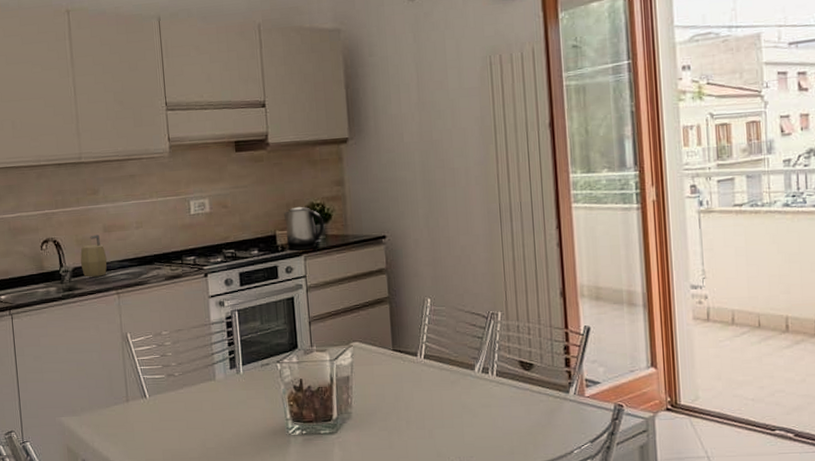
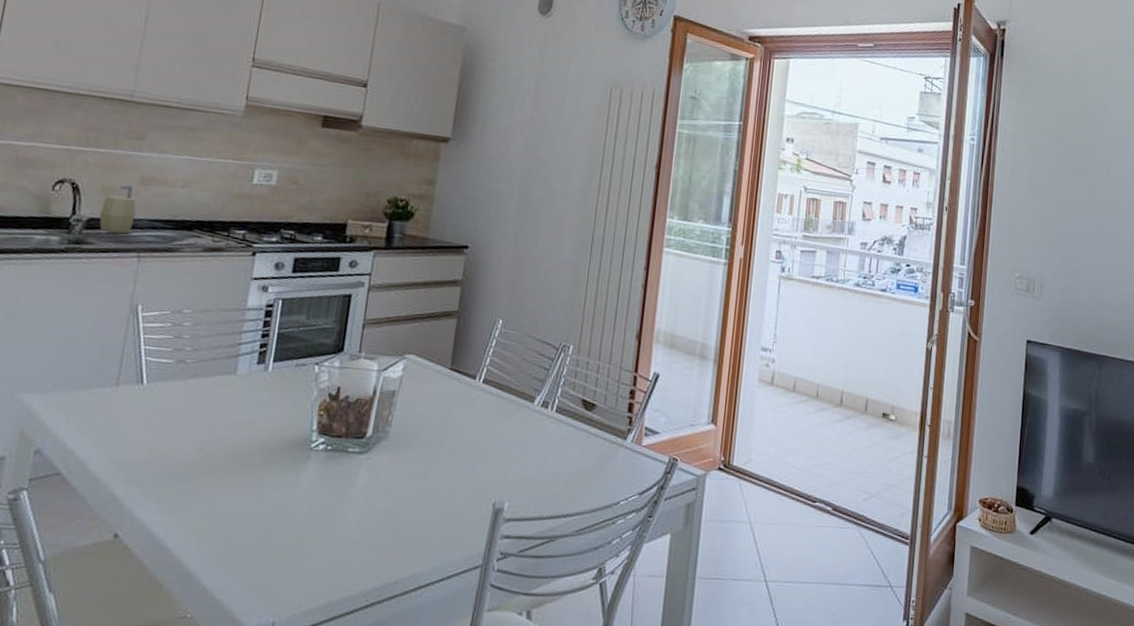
kettle: present [283,206,325,252] -> none [356,198,405,247]

